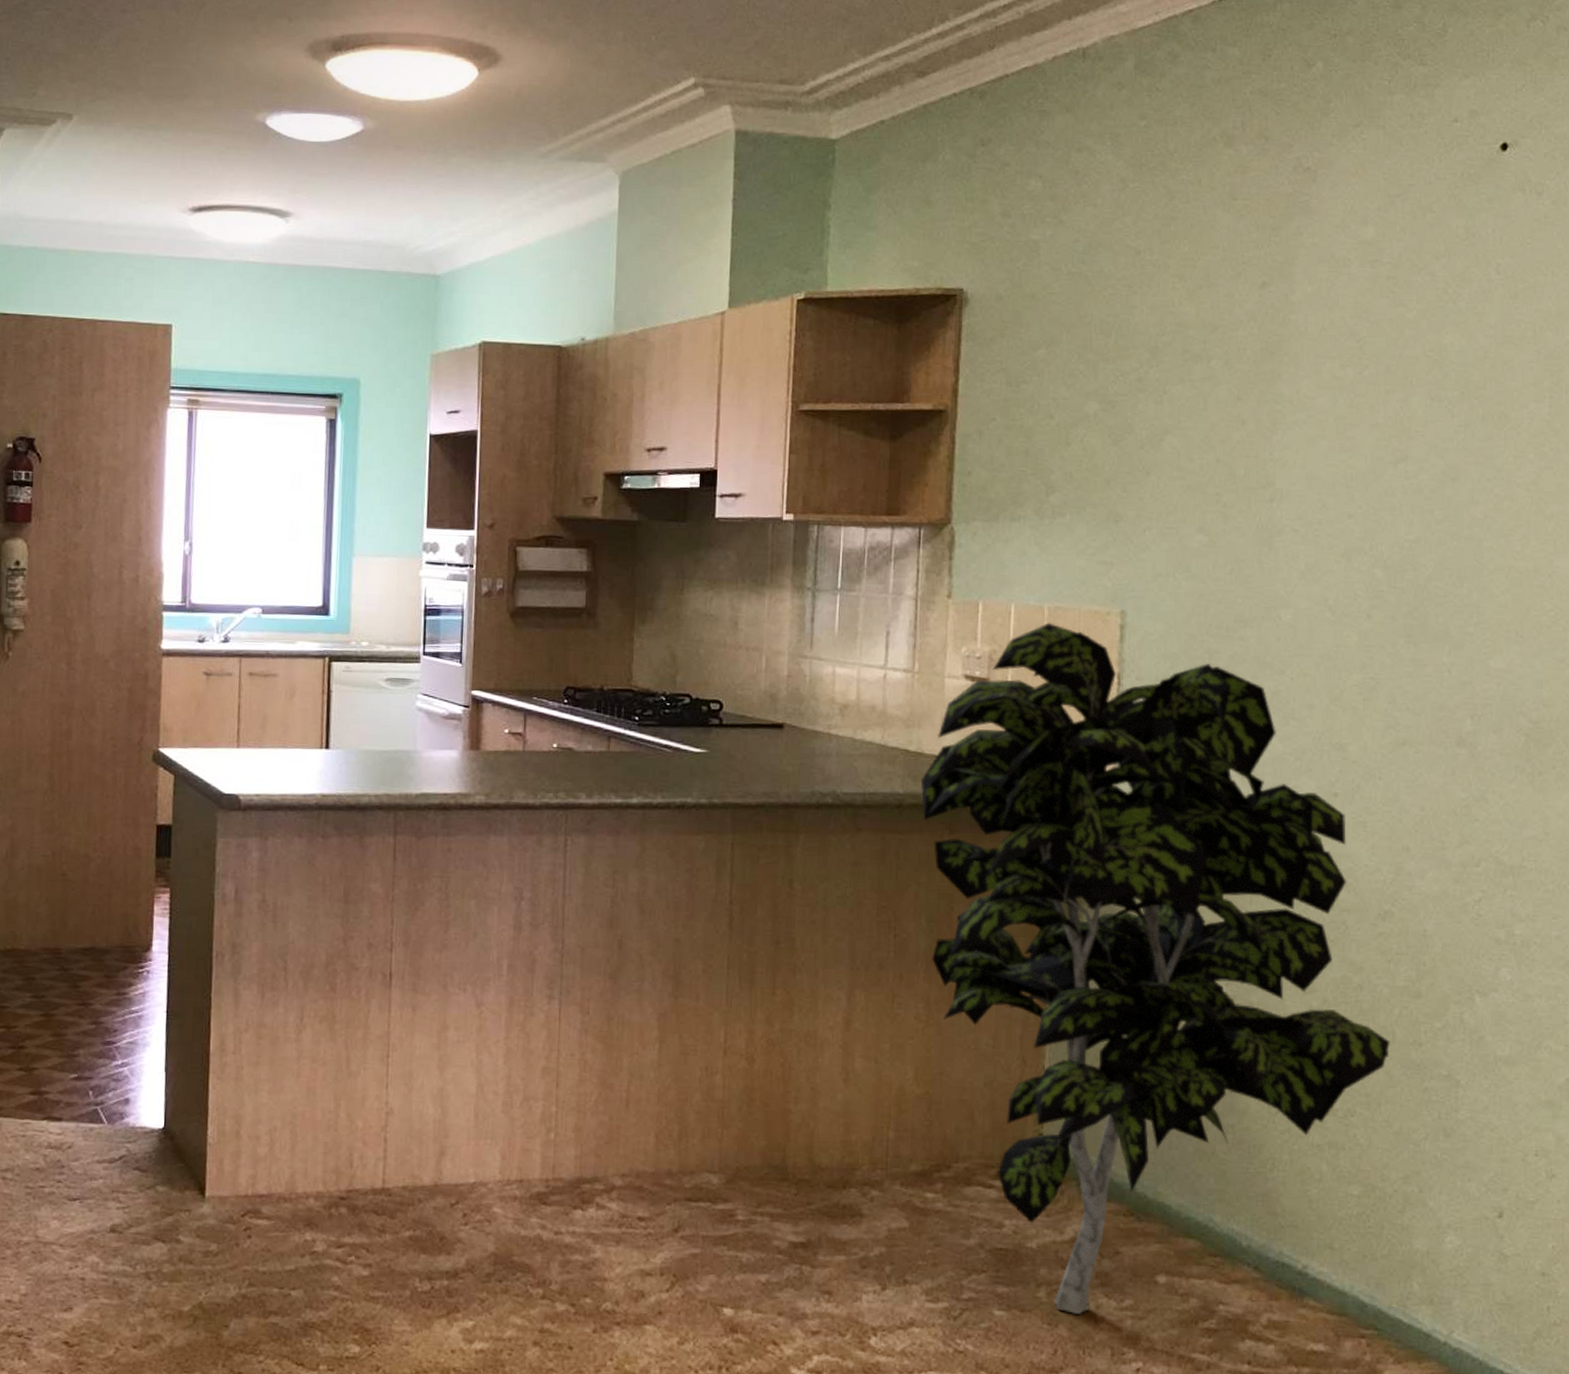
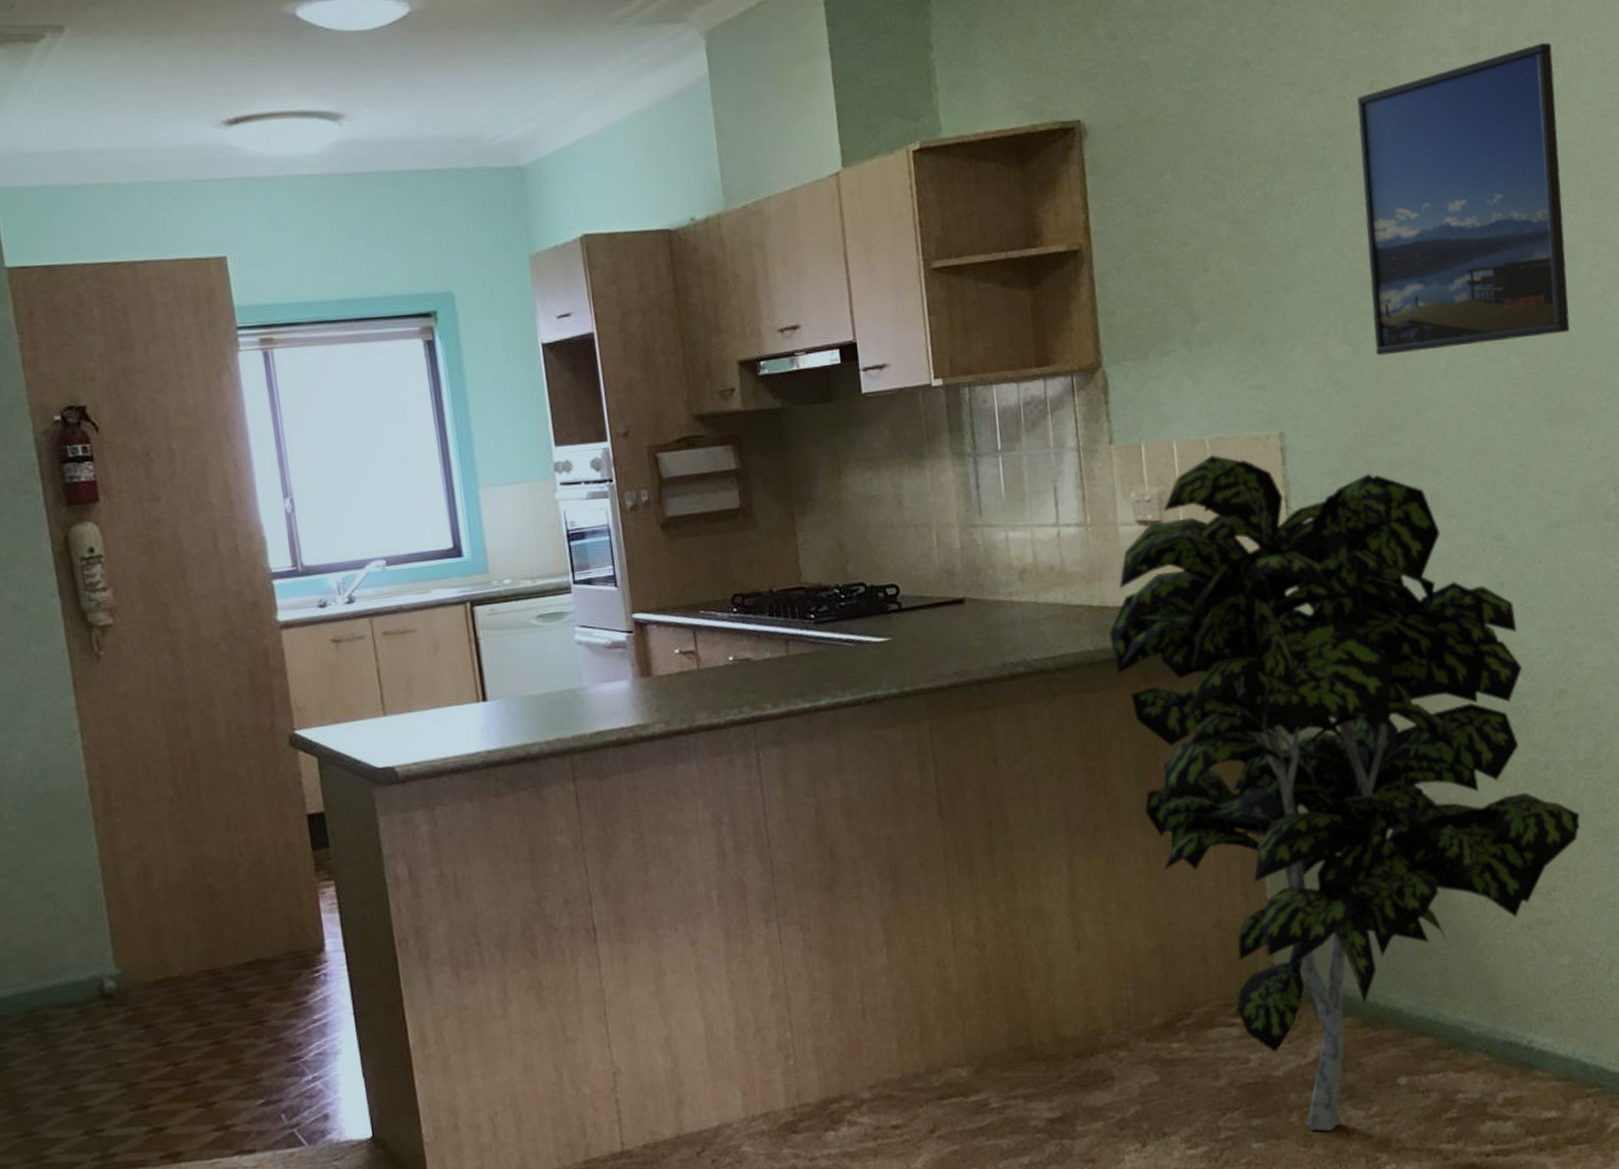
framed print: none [1233,263,1459,553] -> present [1357,43,1570,356]

